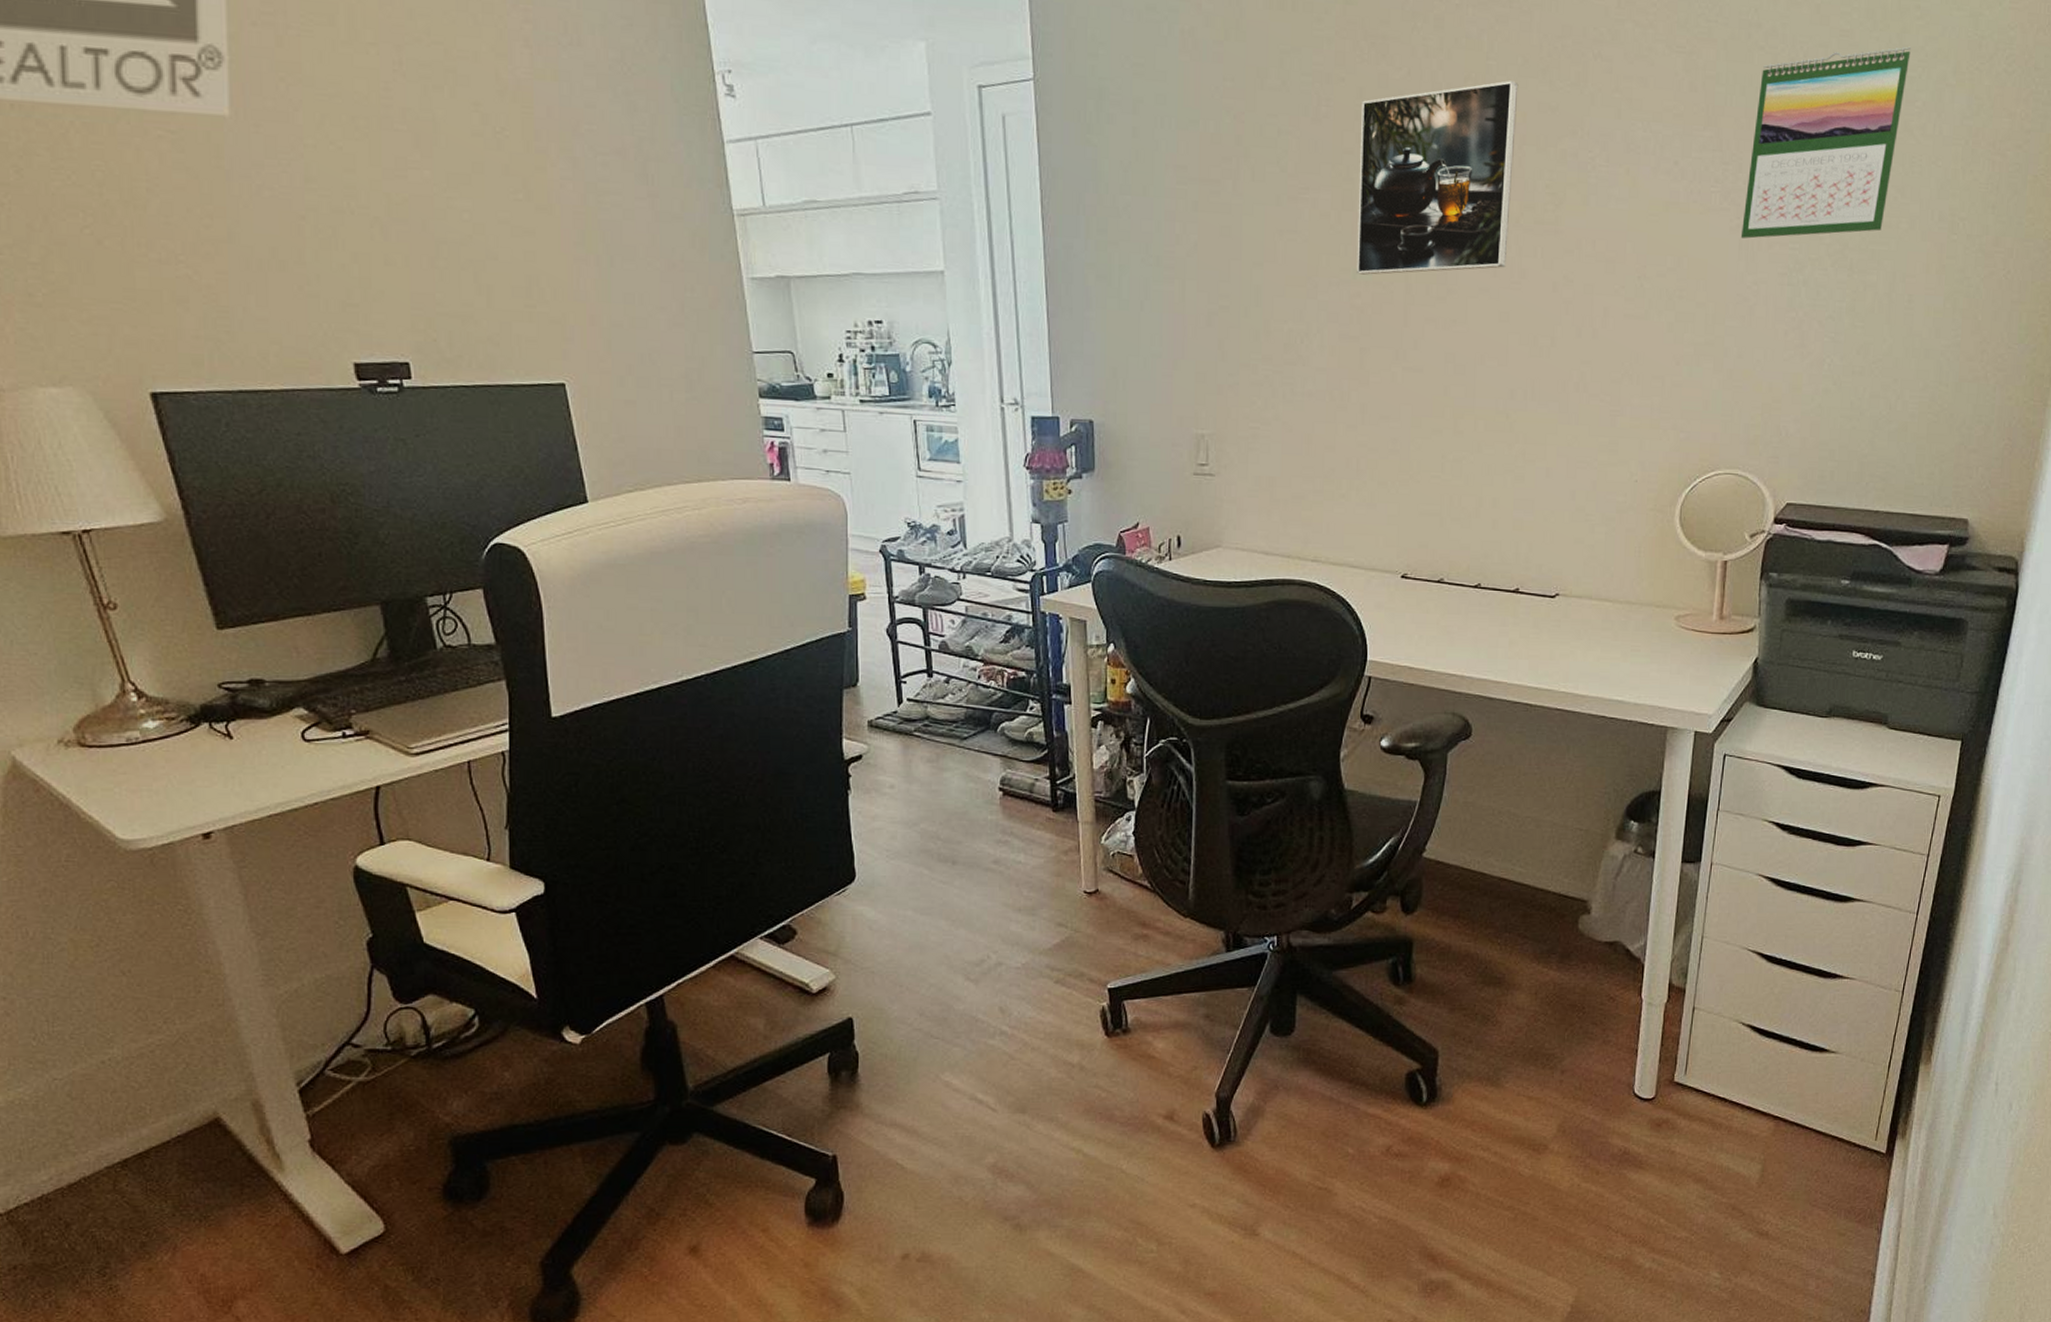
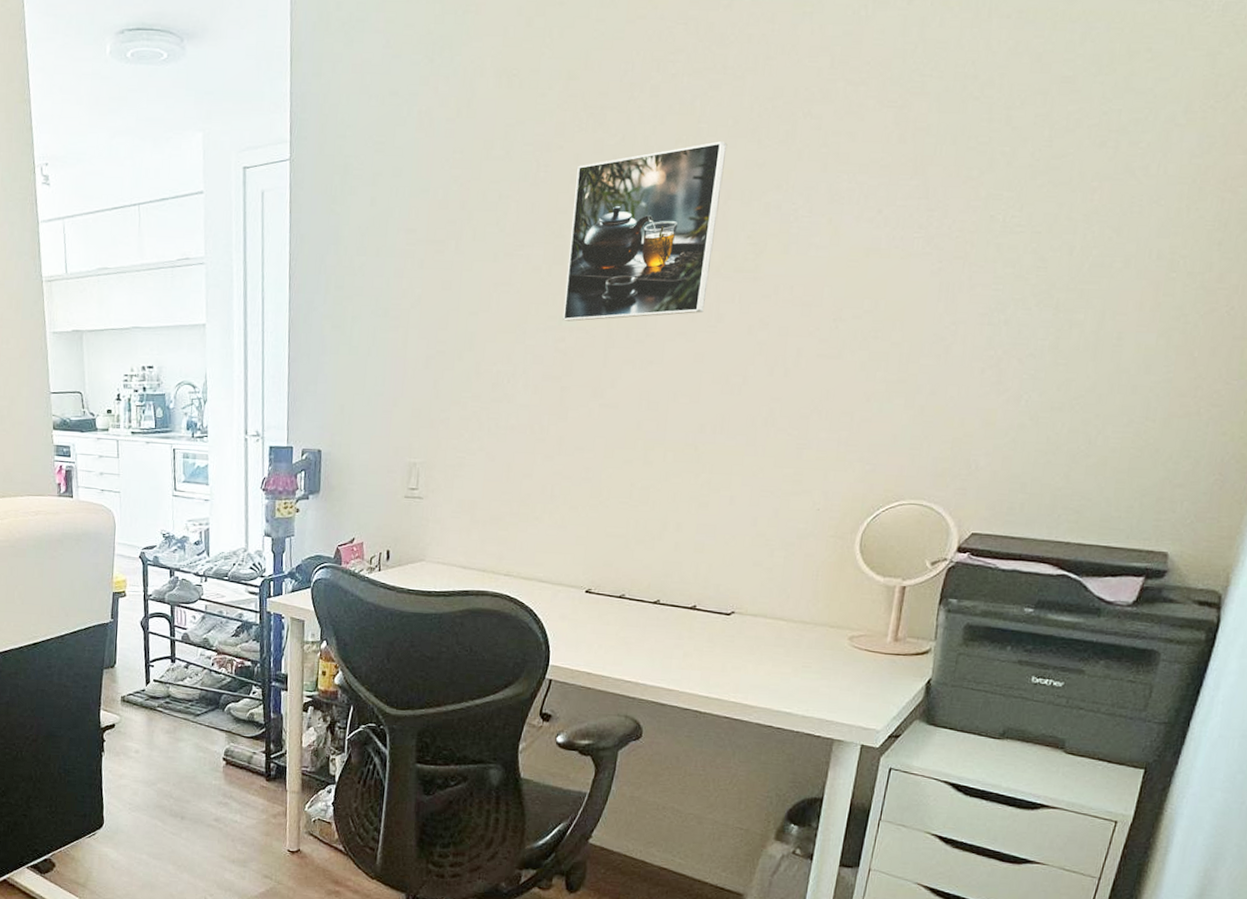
calendar: present [1740,46,1911,239] -> none [941,89,1138,281]

